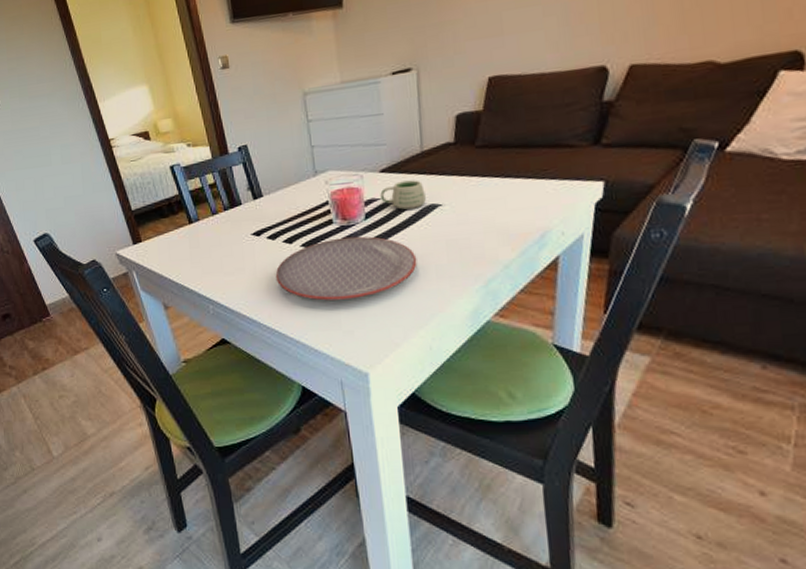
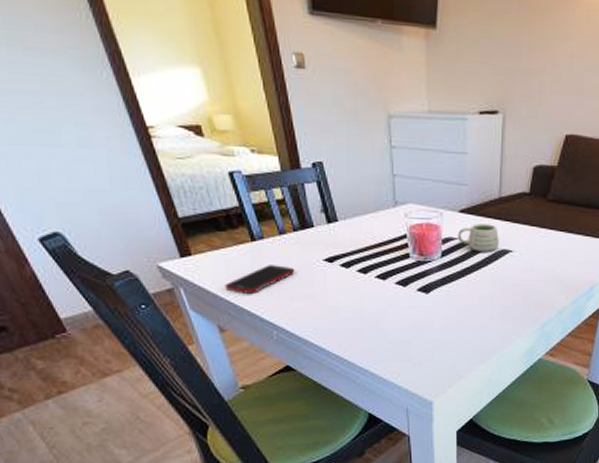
cell phone: none [168,243,227,272] -> present [225,265,295,294]
plate: present [275,236,417,301] -> none [347,272,486,333]

